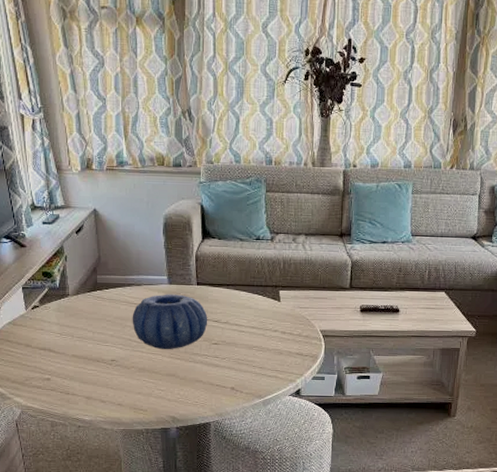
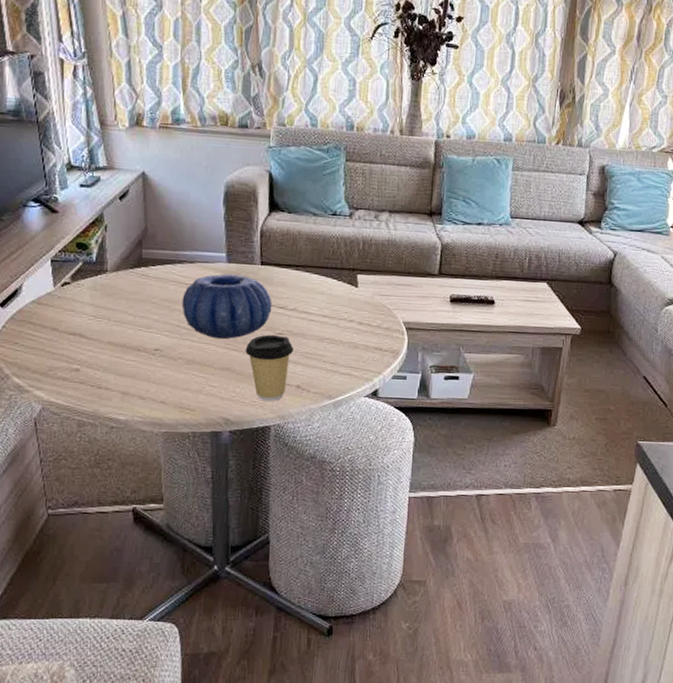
coffee cup: none [187,344,228,402] -> present [245,334,294,402]

